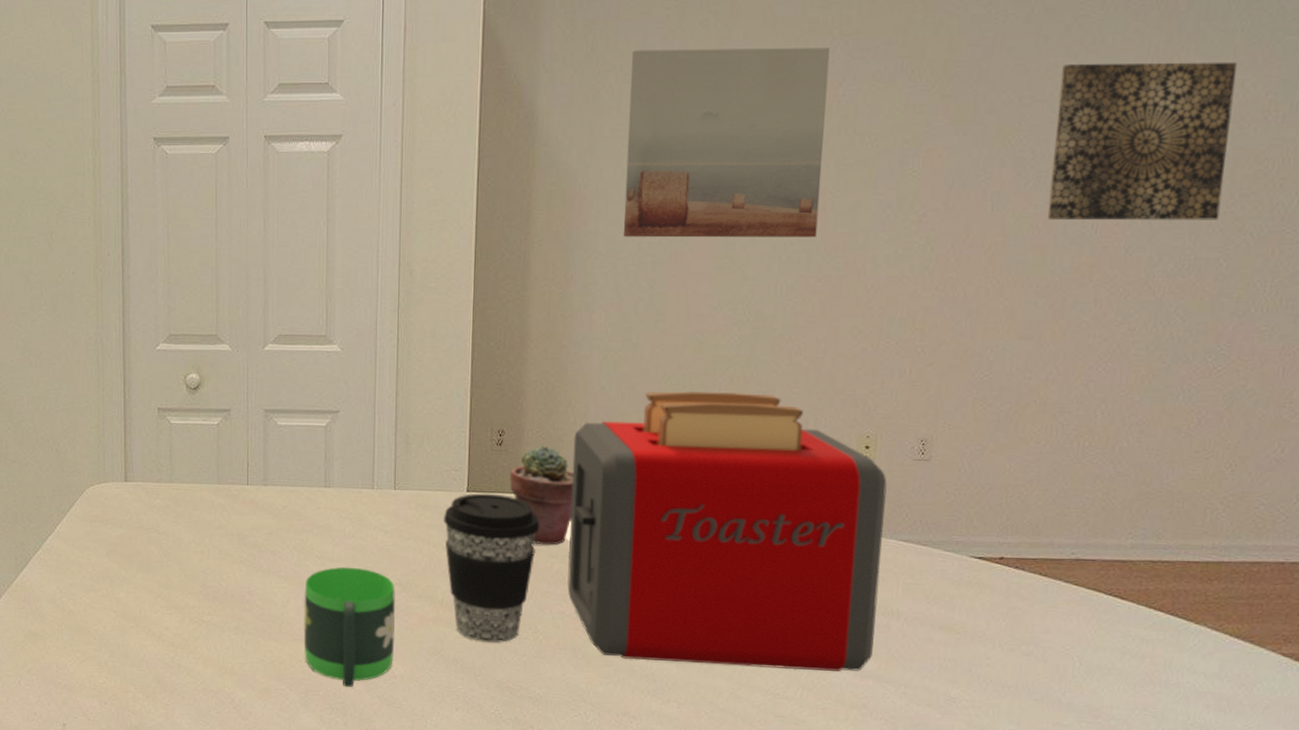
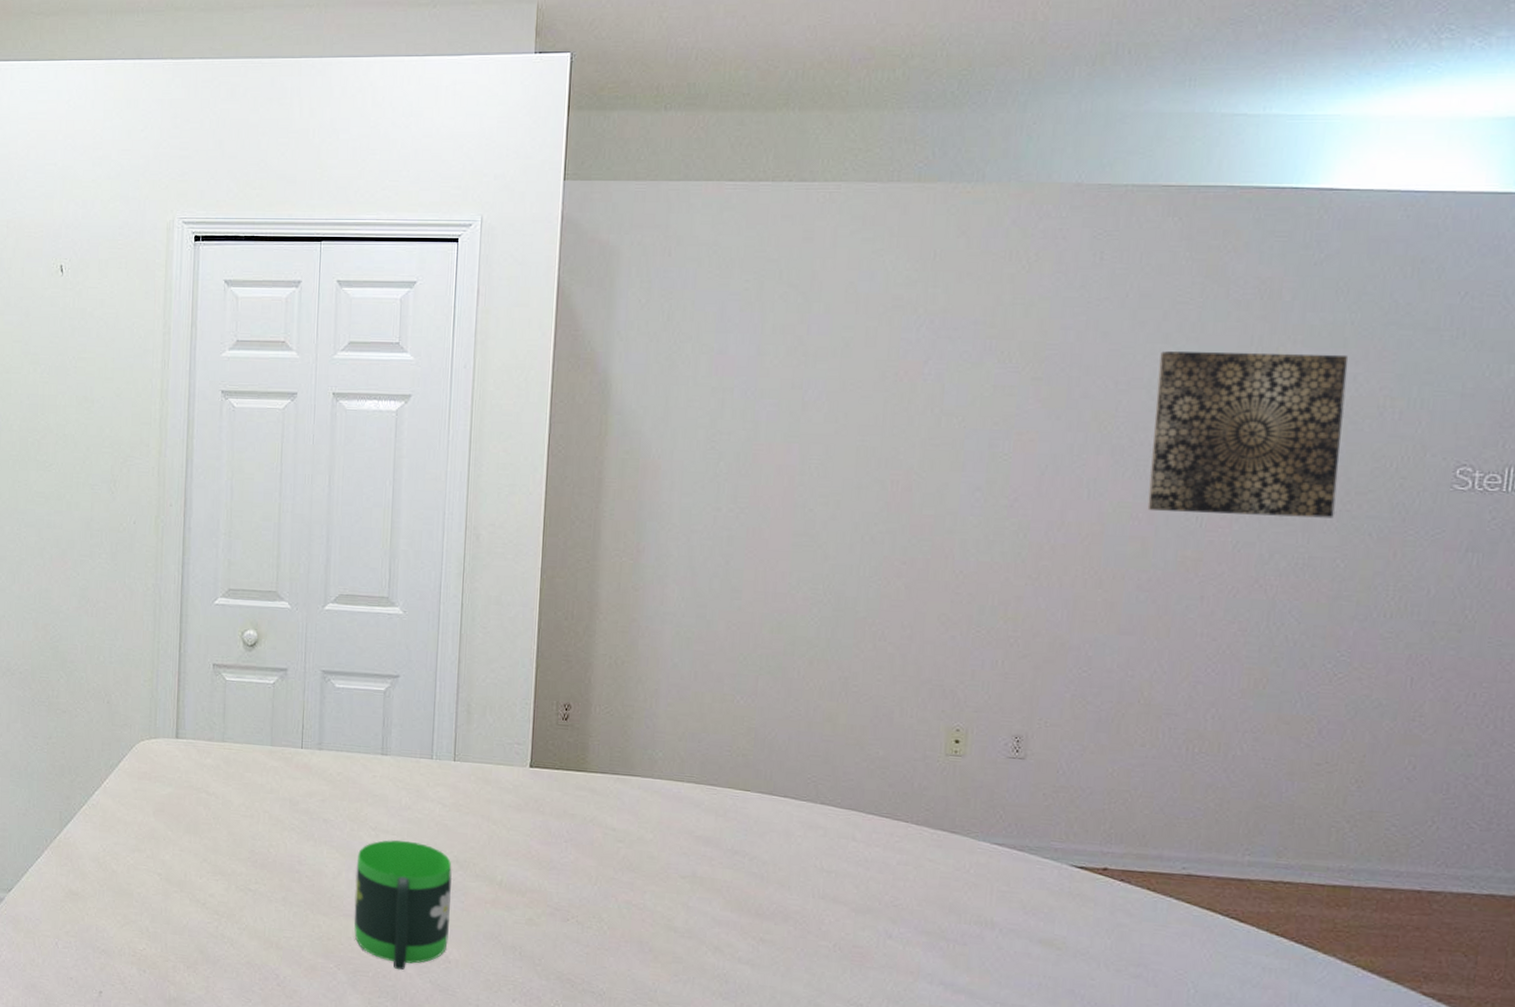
coffee cup: present [443,493,540,644] -> none [504,769,606,932]
potted succulent: present [509,445,574,546] -> none [575,722,643,829]
toaster: present [567,390,887,671] -> none [634,670,979,985]
wall art: present [623,48,830,238] -> none [697,321,915,519]

